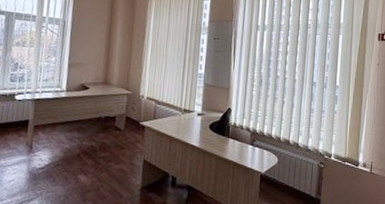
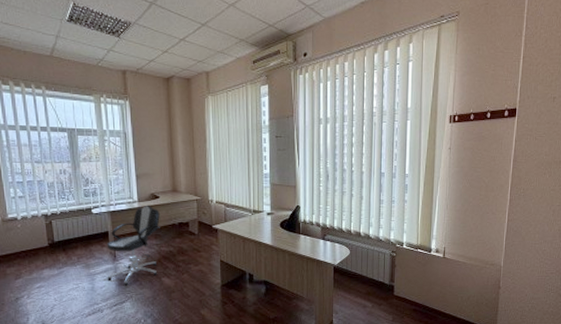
office chair: none [17,95,87,182] -> present [107,205,160,286]

